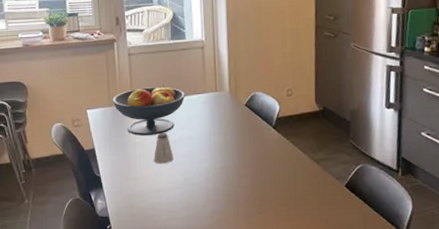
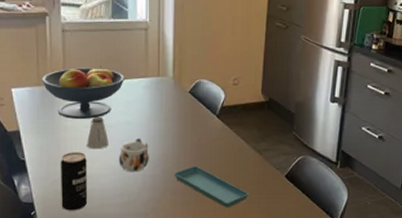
beverage can: none [131,167,157,224] -> present [60,152,88,211]
mug: none [183,152,211,186] -> present [119,138,149,173]
saucer: none [235,177,310,220] -> present [174,165,249,208]

